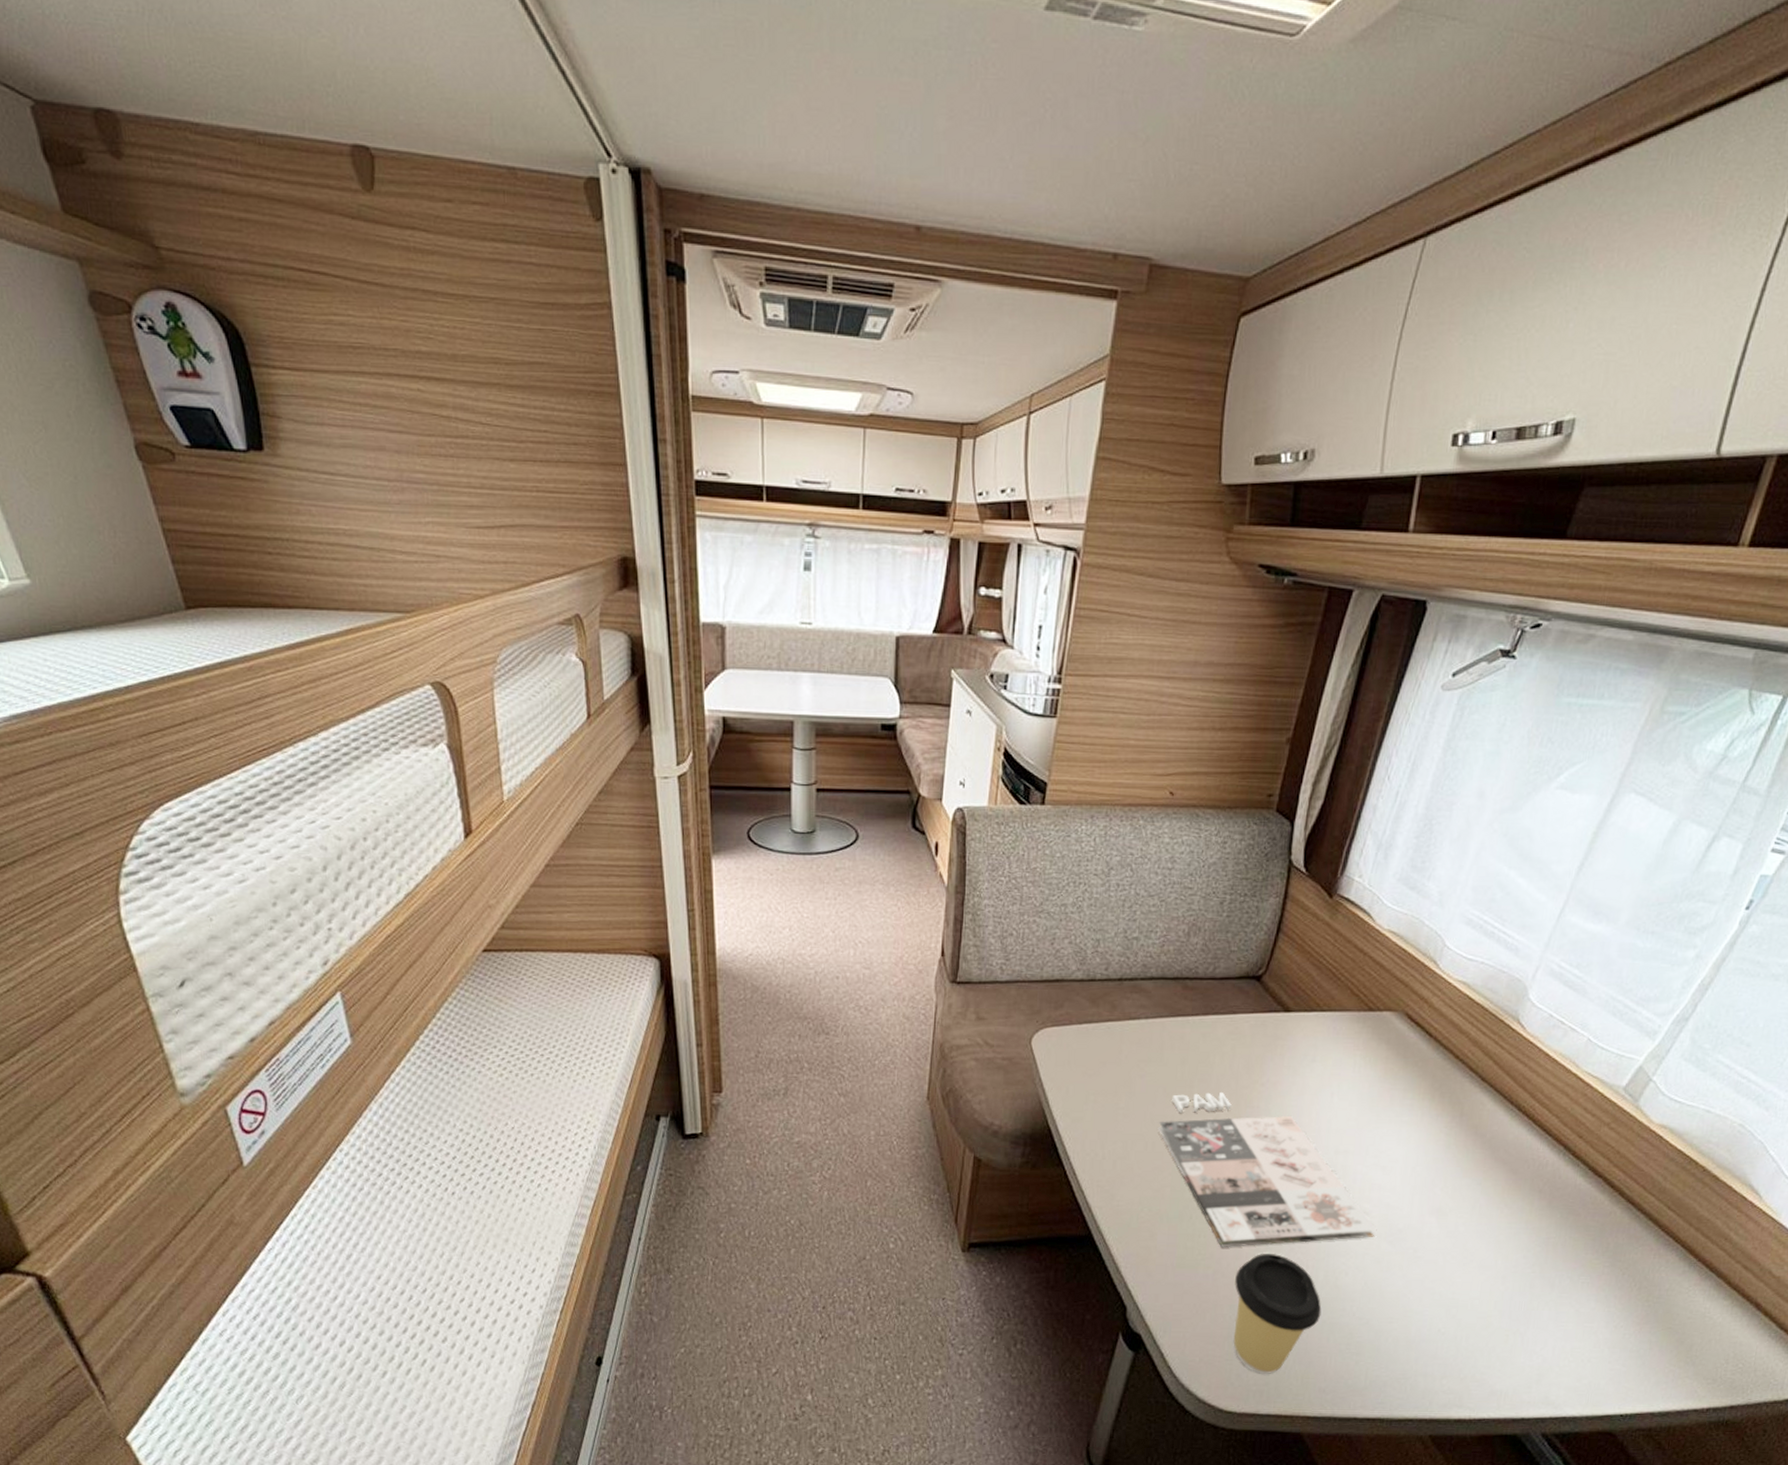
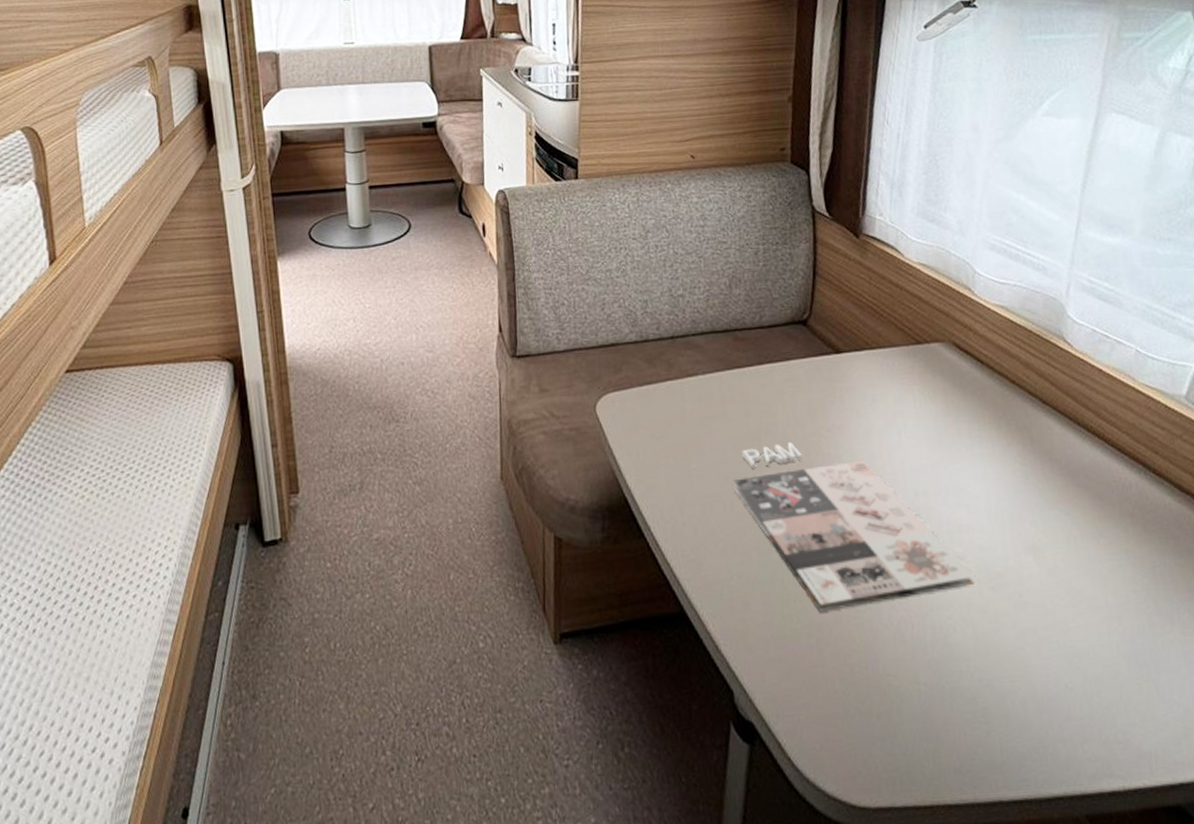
coffee cup: present [1233,1253,1322,1374] -> none [840,613,939,757]

